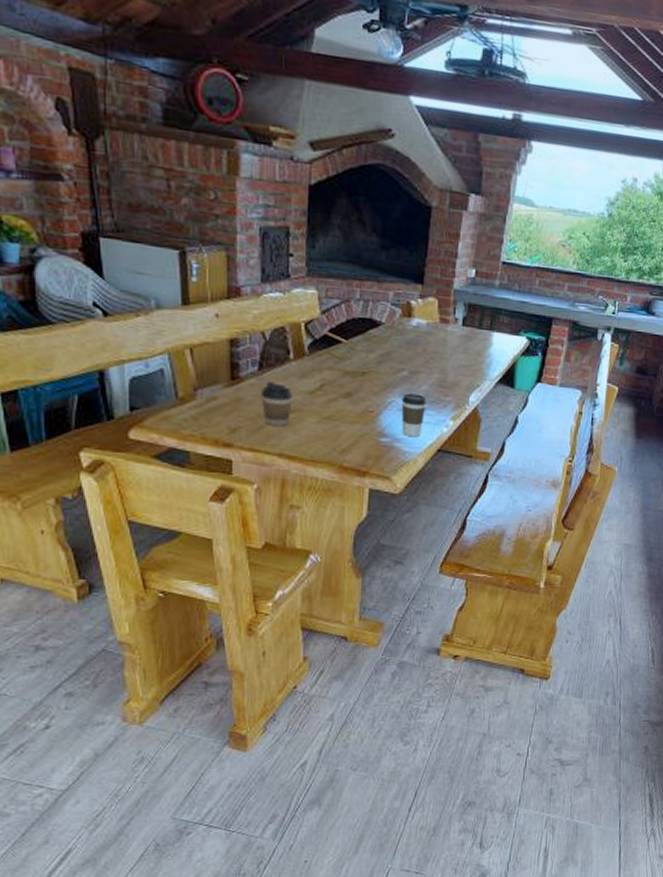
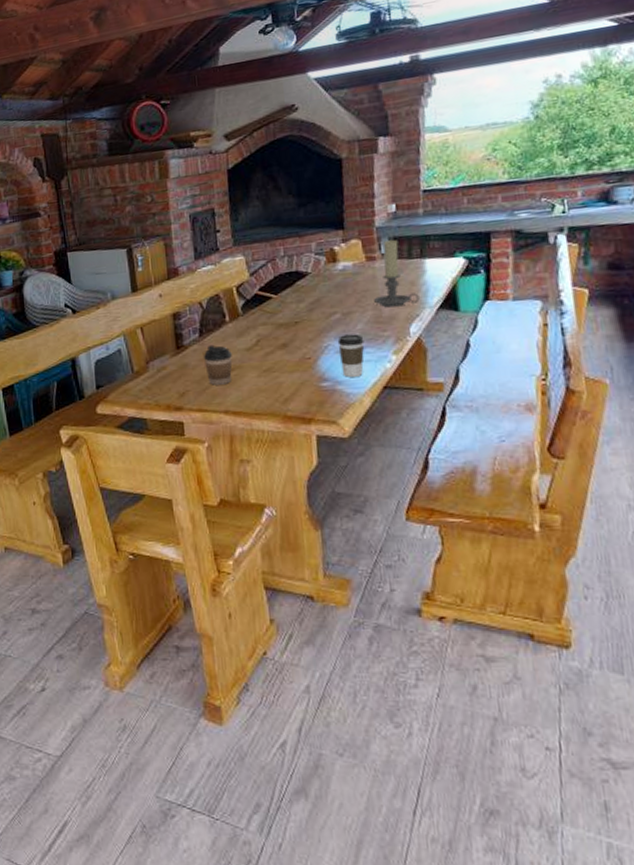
candle holder: none [441,305,483,374] -> present [374,239,420,308]

